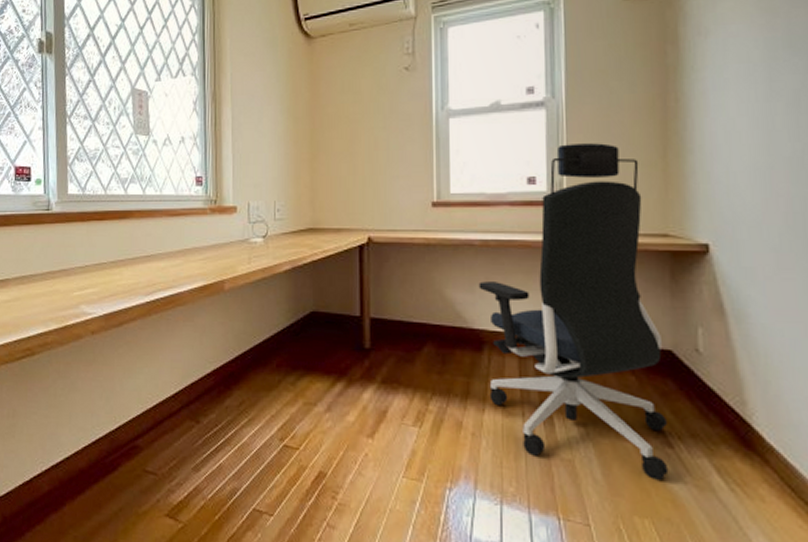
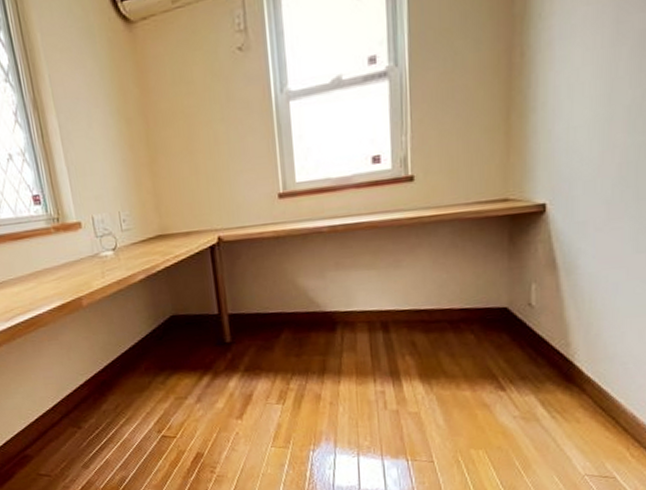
office chair: present [478,143,669,482] -> none [329,111,501,419]

